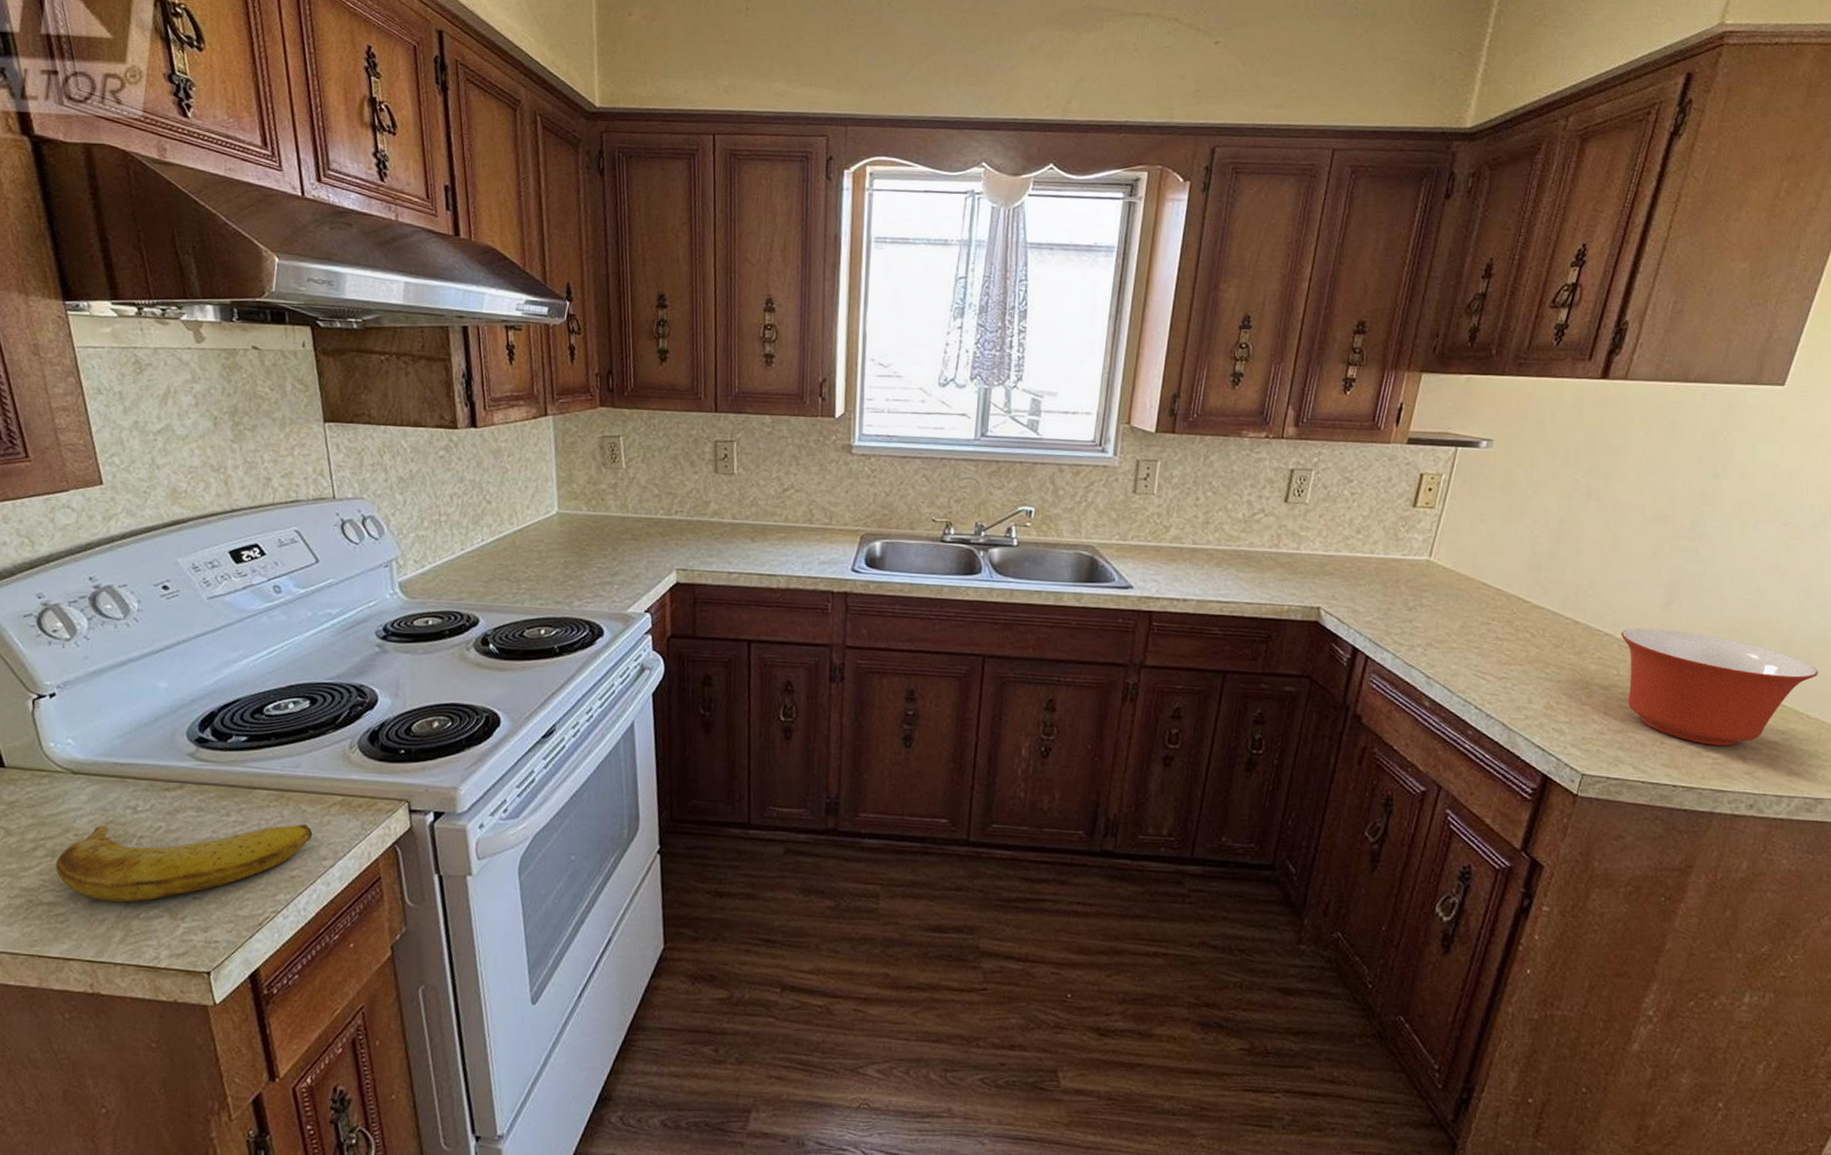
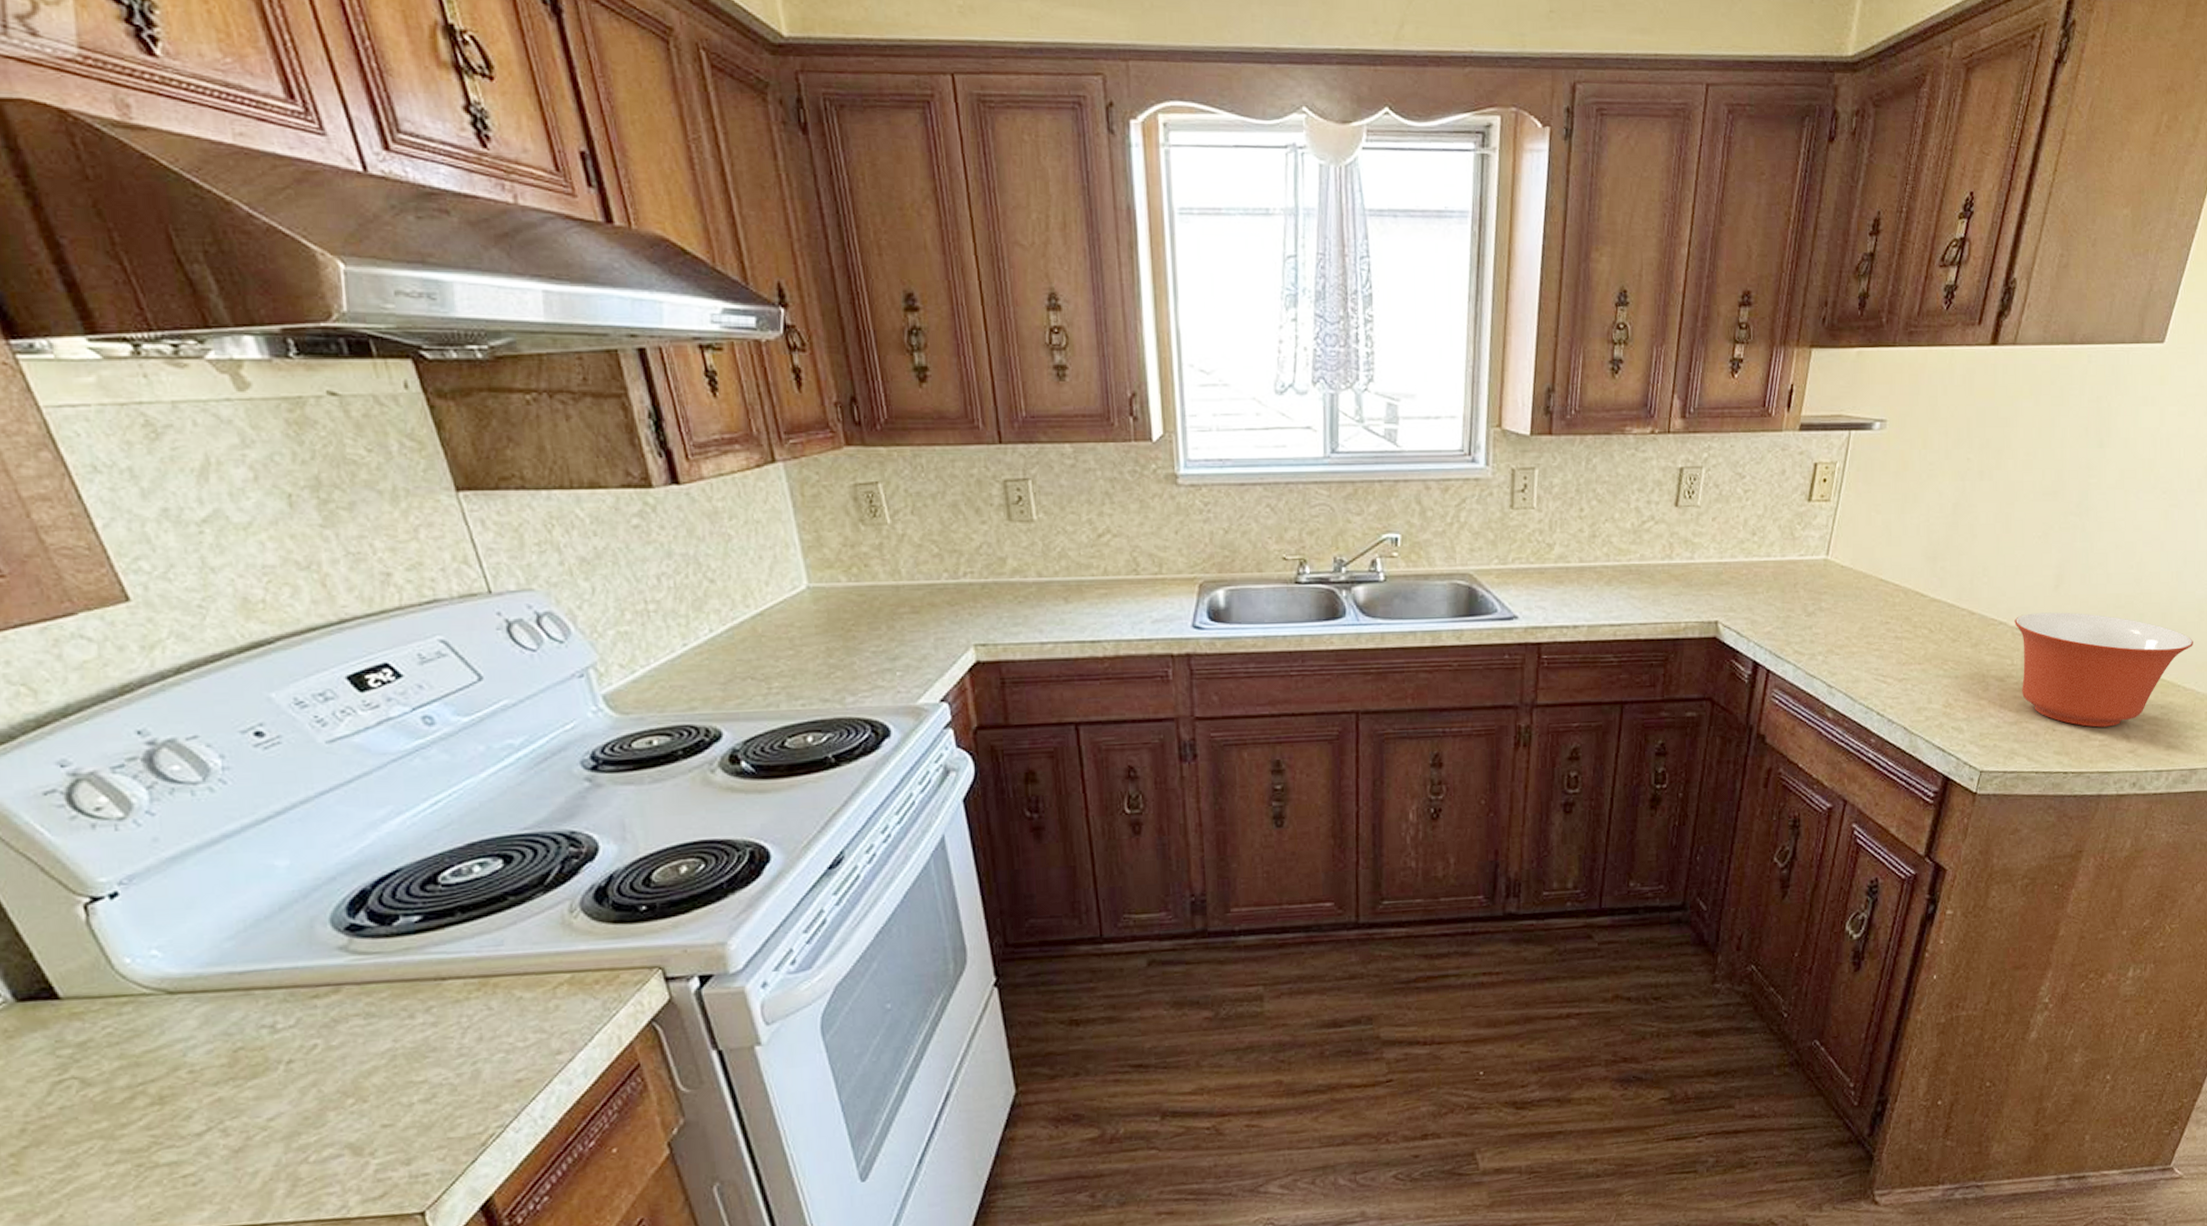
banana: present [56,824,313,902] -> none [168,1014,537,1149]

